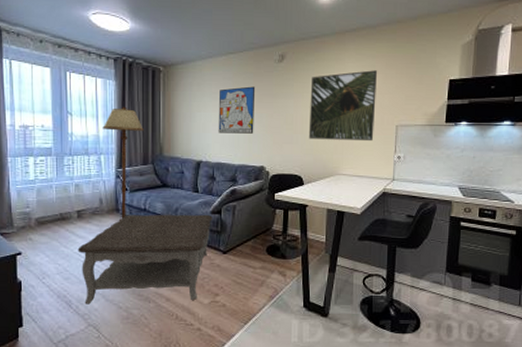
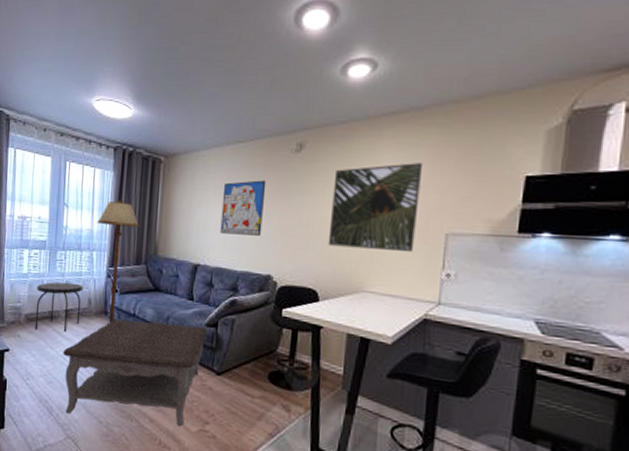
side table: none [45,185,94,232] -> present [34,282,84,332]

